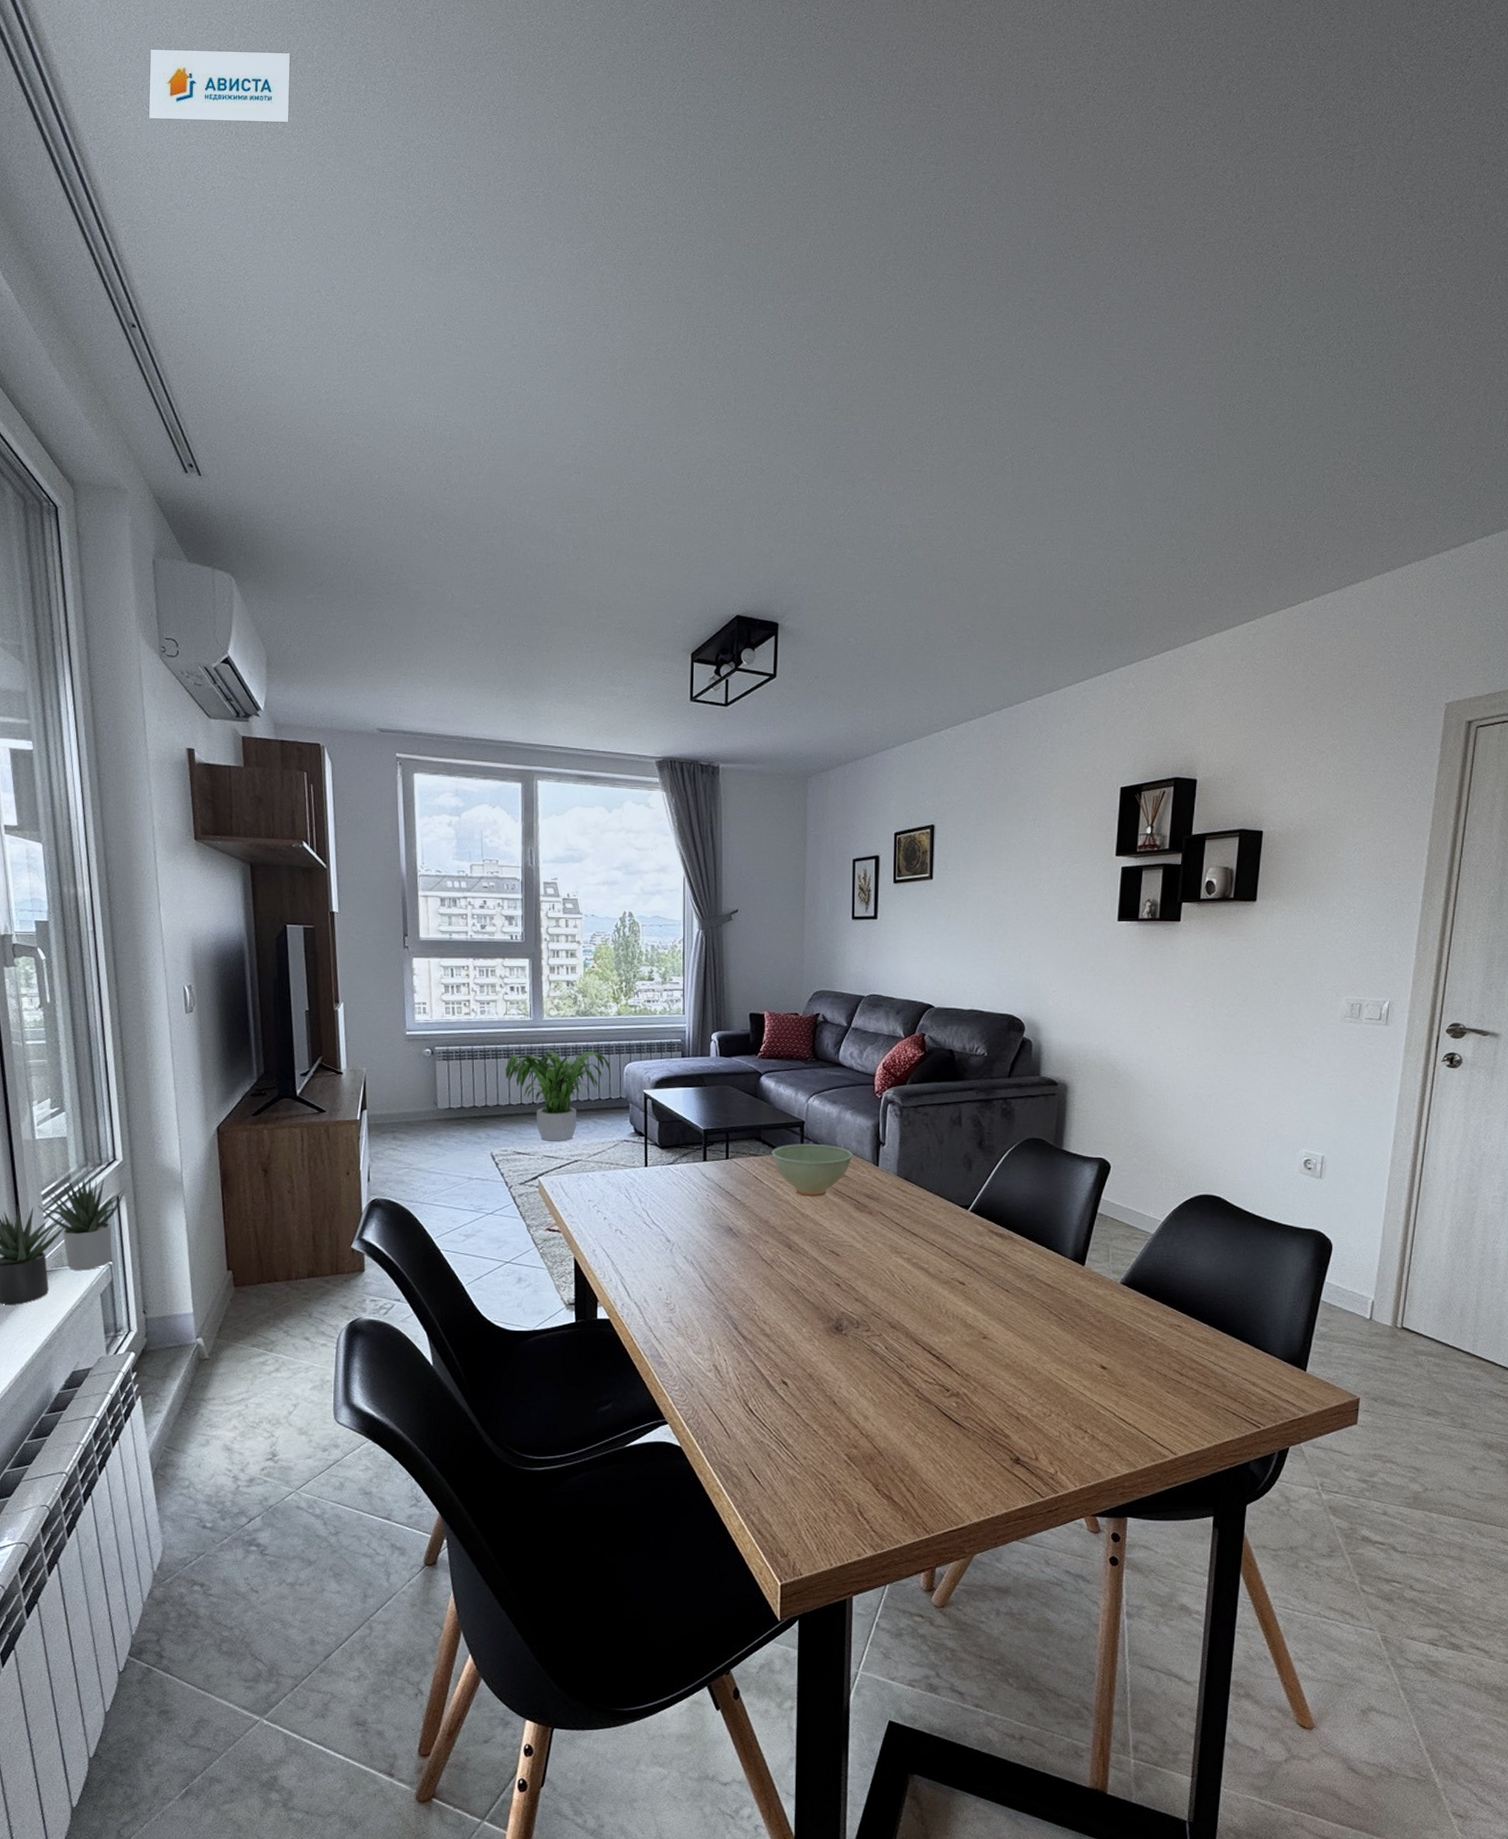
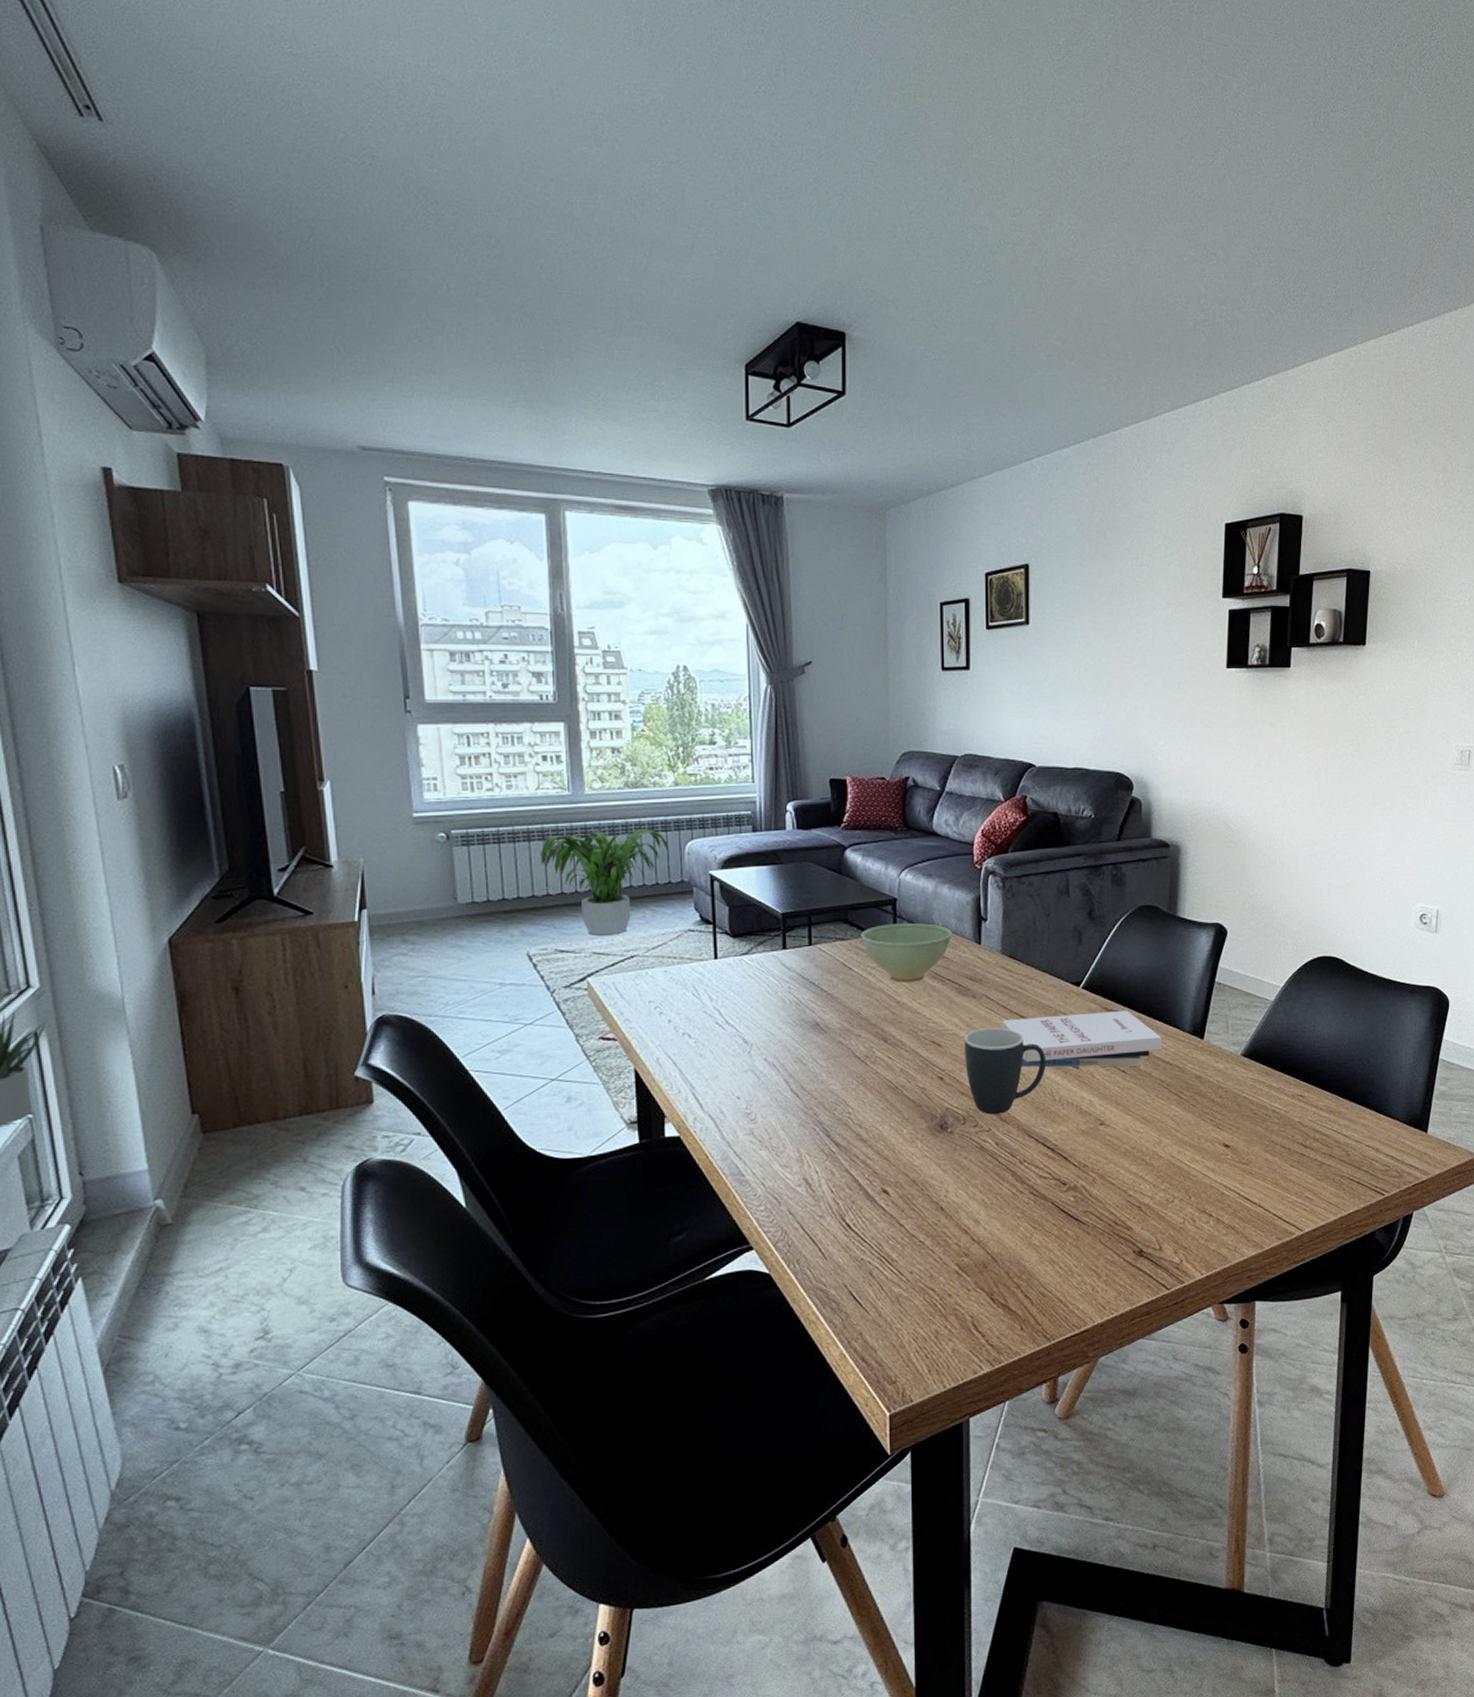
mug: none [860,1242,935,1321] -> present [965,1028,1047,1115]
books: none [894,1234,1045,1287] -> present [1001,1010,1163,1067]

